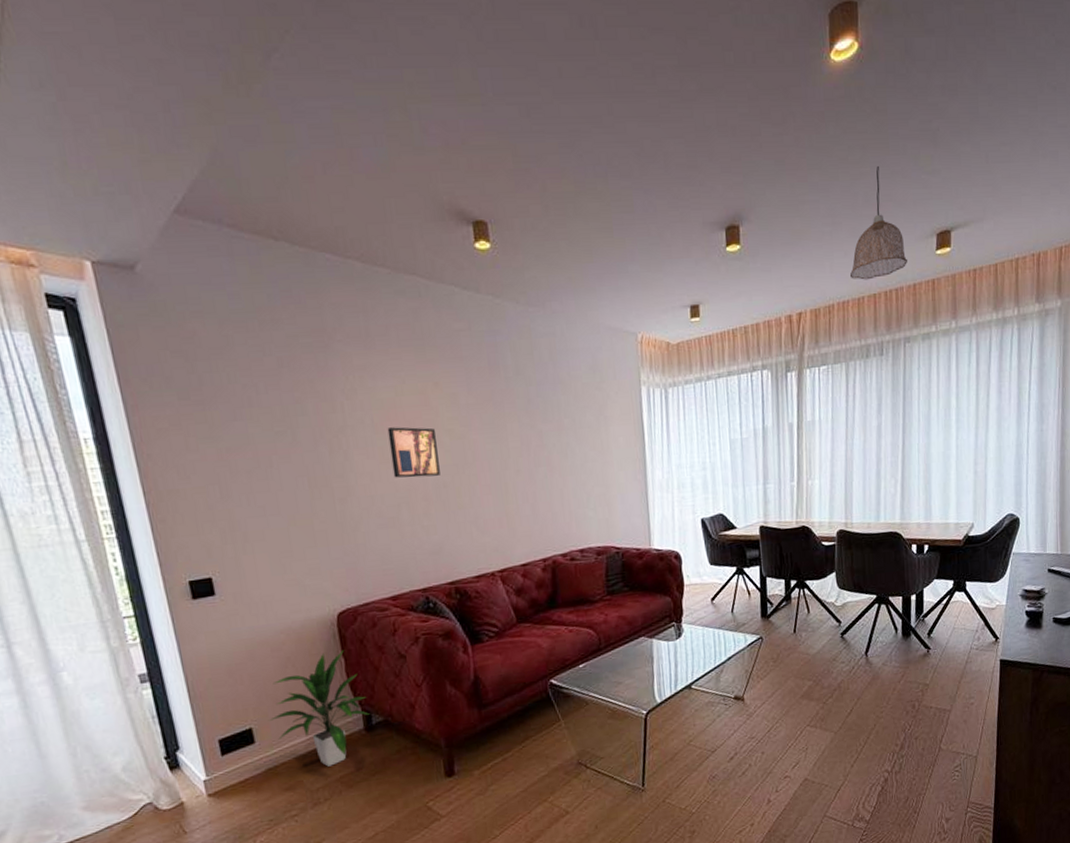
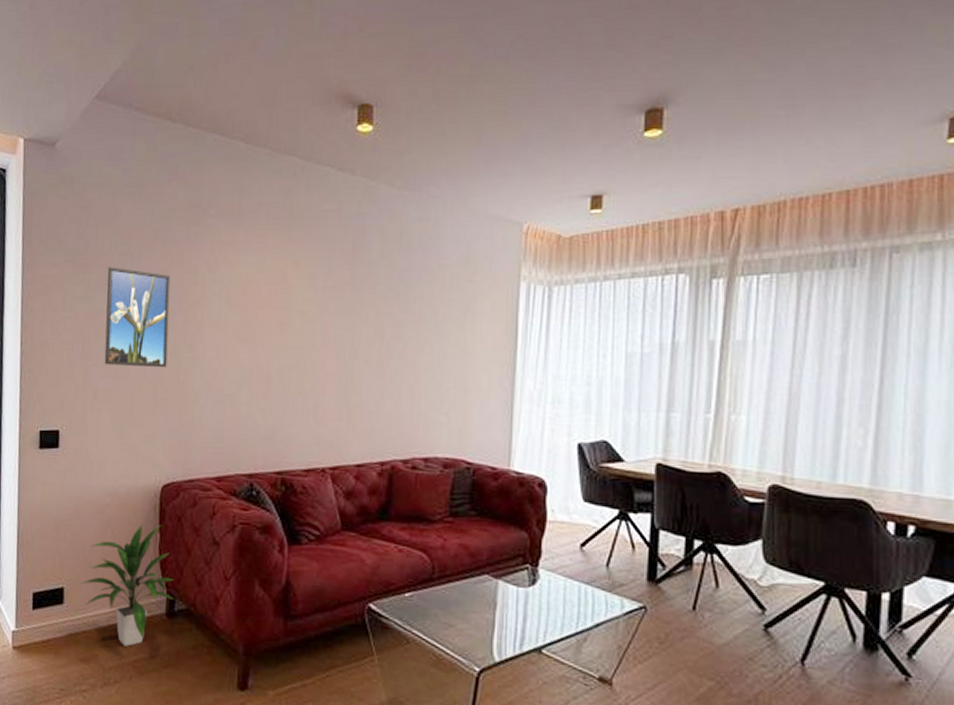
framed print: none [231,401,320,505] -> present [104,267,171,368]
wall art: present [387,427,440,478] -> none [240,303,288,357]
pendant lamp: present [850,166,907,280] -> none [813,39,901,173]

